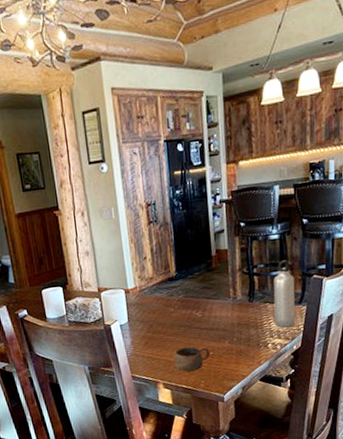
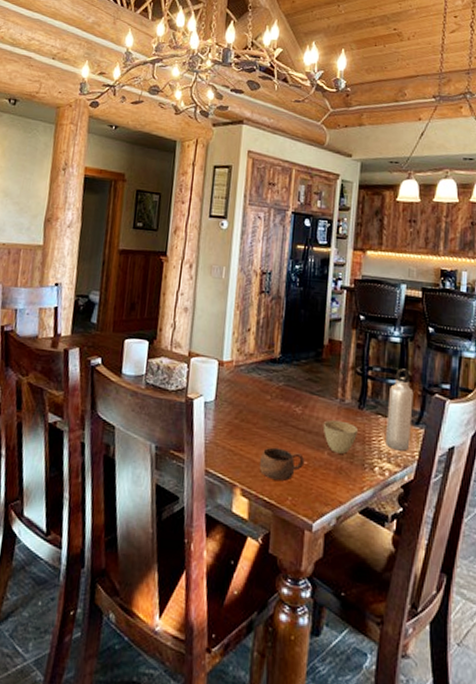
cup: none [221,314,251,341] -> present [323,419,357,454]

